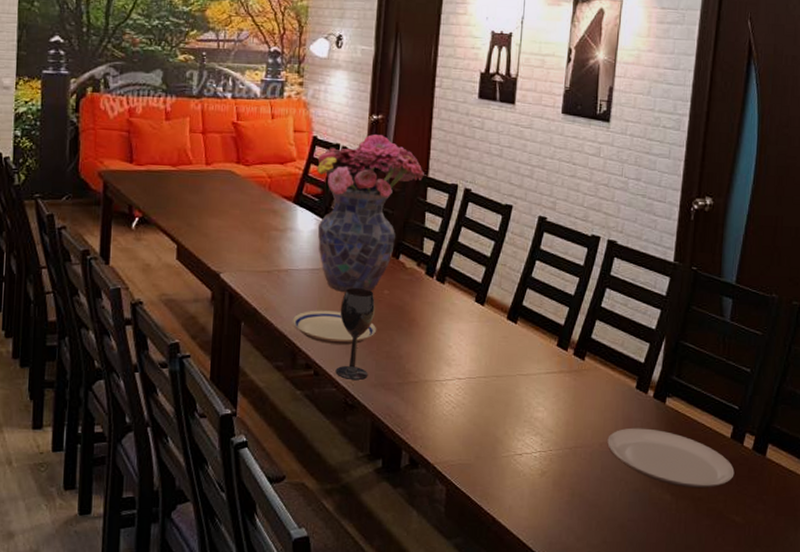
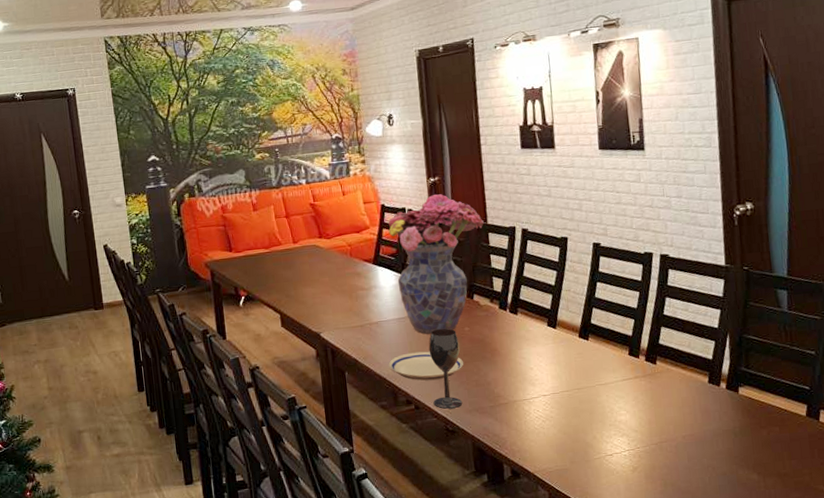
plate: present [607,428,735,488] -> none [689,417,816,466]

